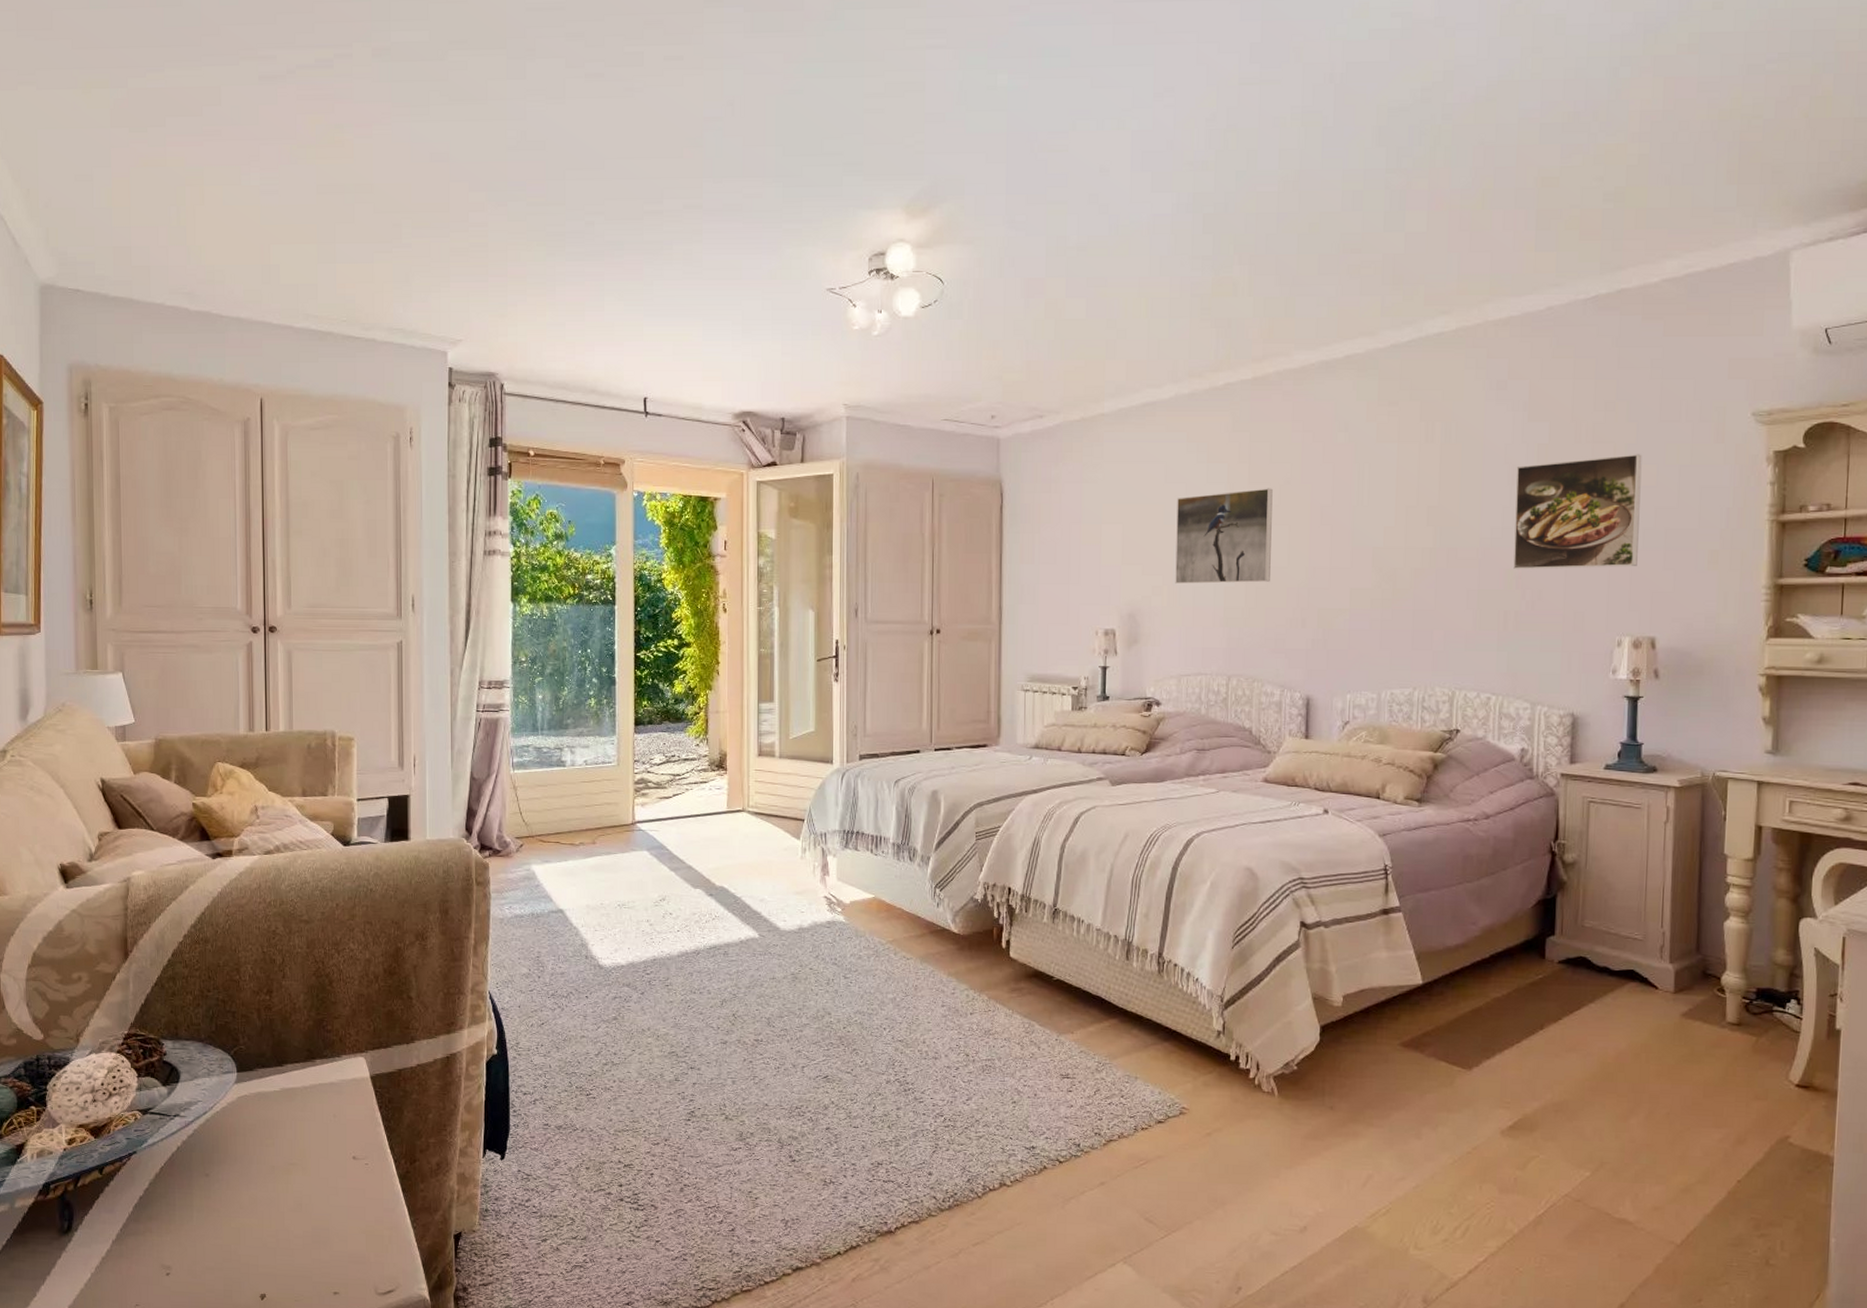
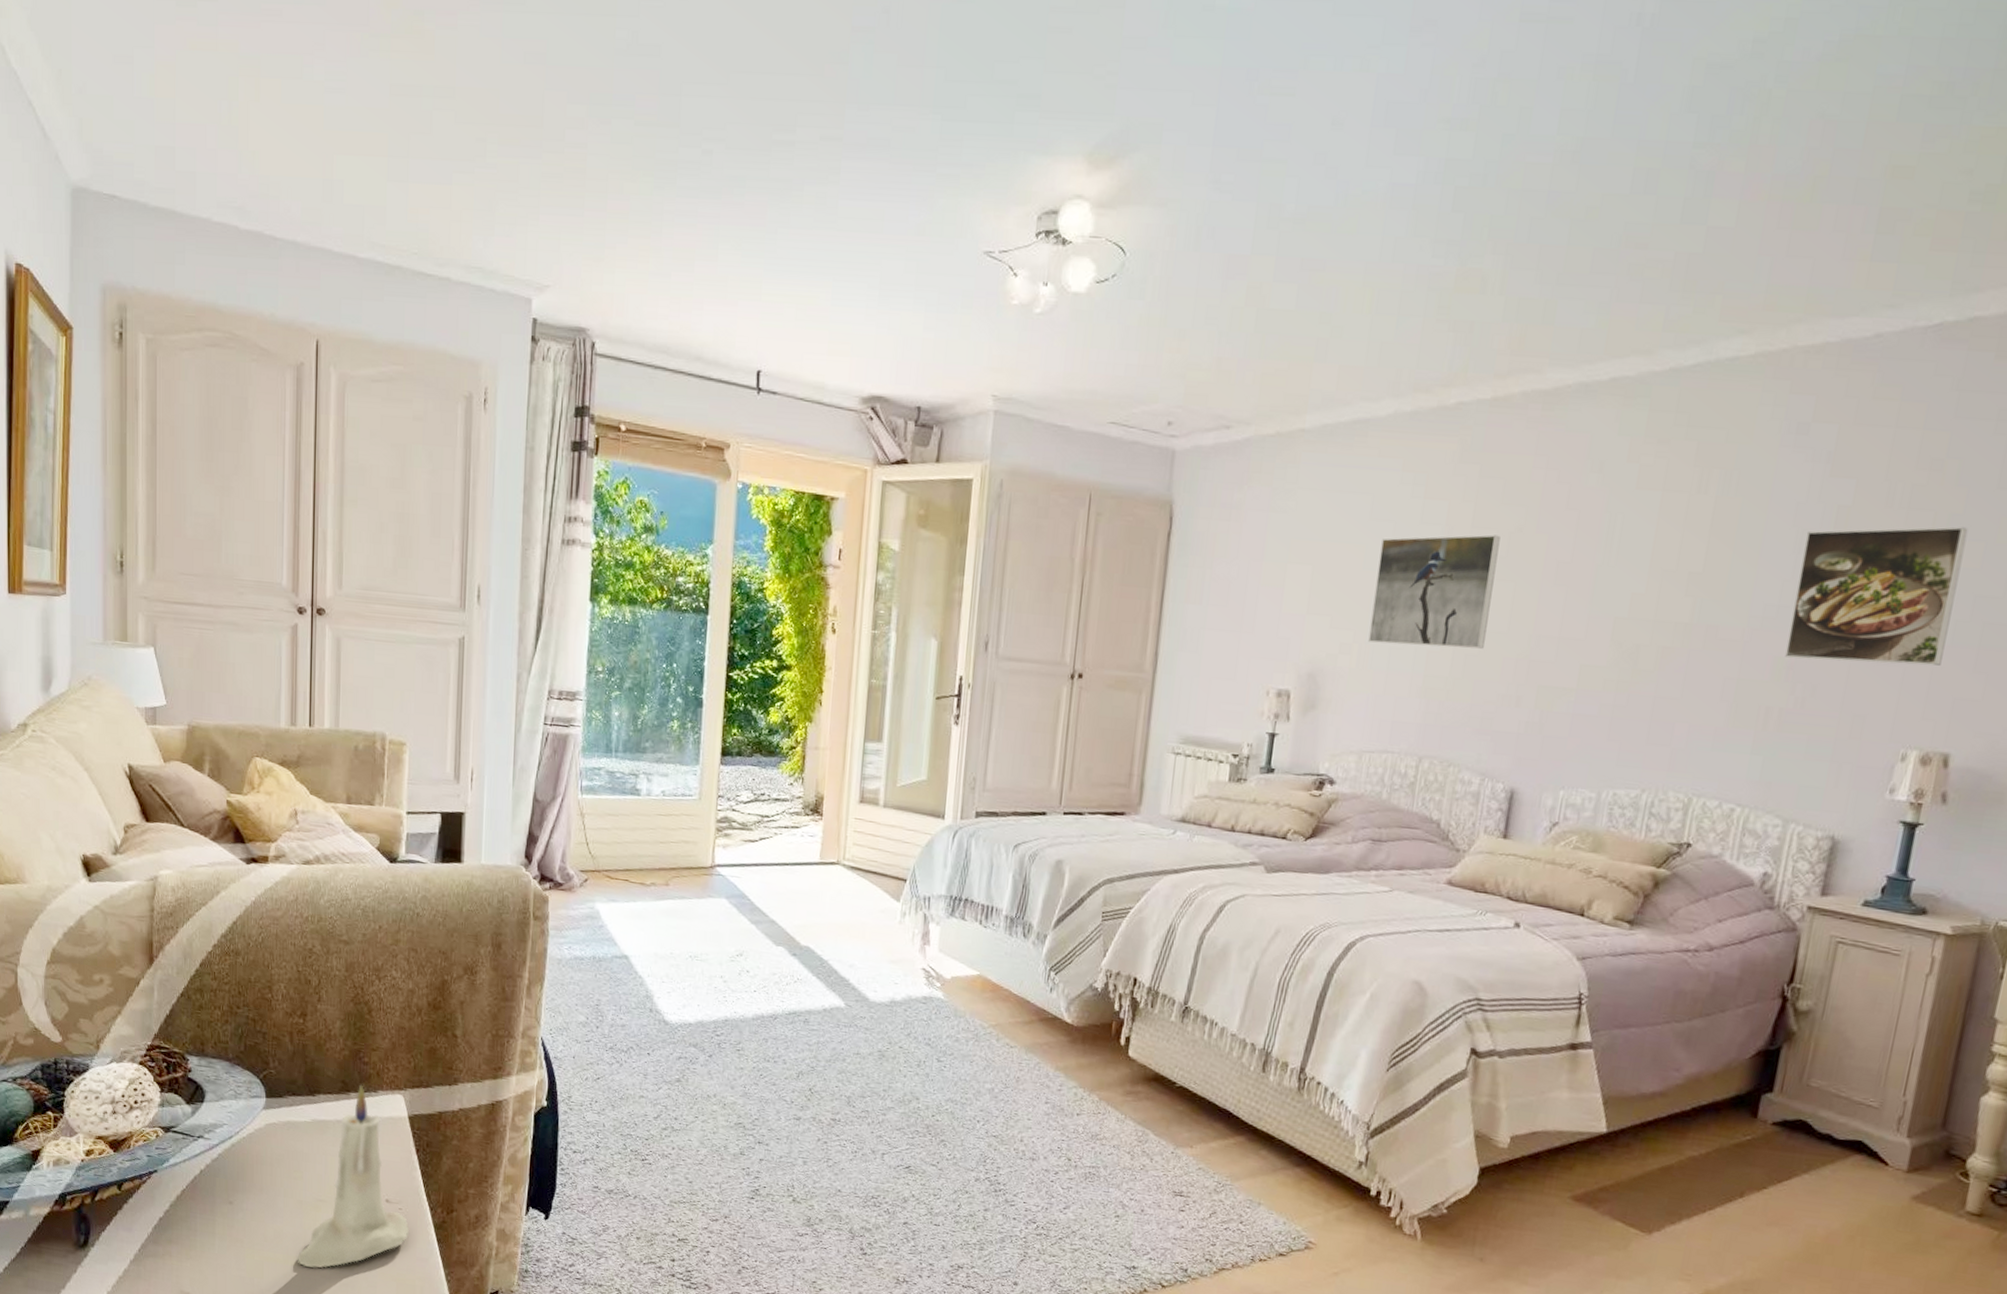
candle: none [271,1051,375,1229] -> present [297,1084,409,1268]

